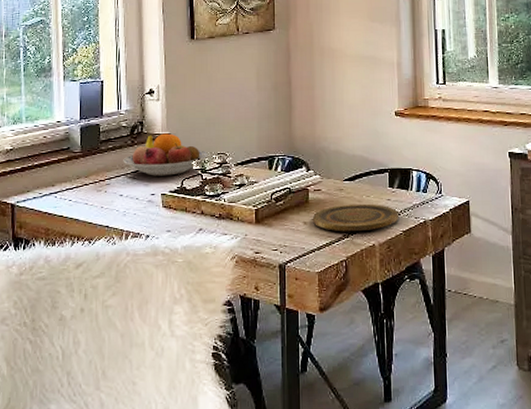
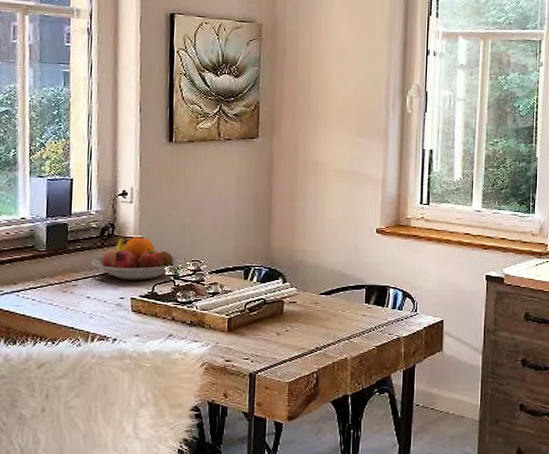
plate: present [313,203,398,232] -> none [286,317,373,345]

